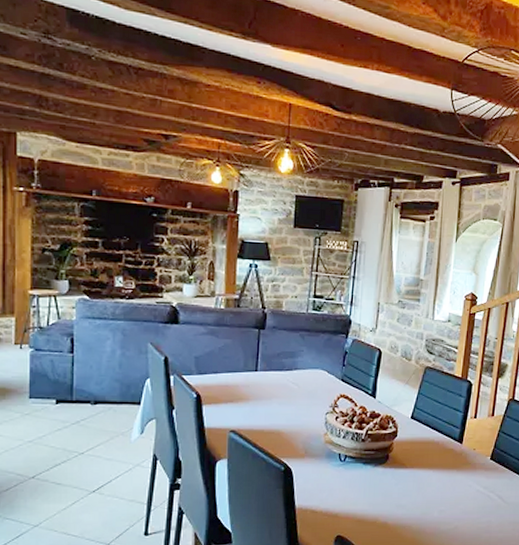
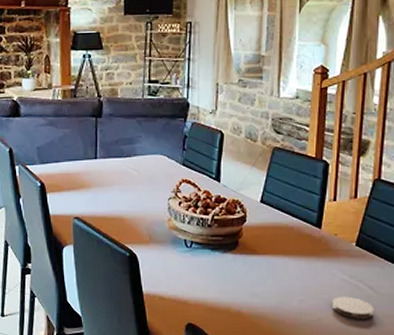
coaster: none [467,505,502,526] -> present [332,296,374,319]

